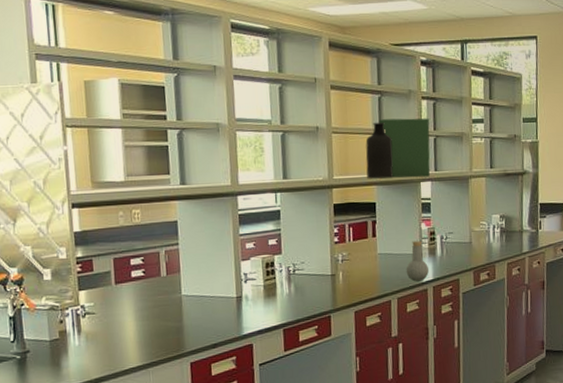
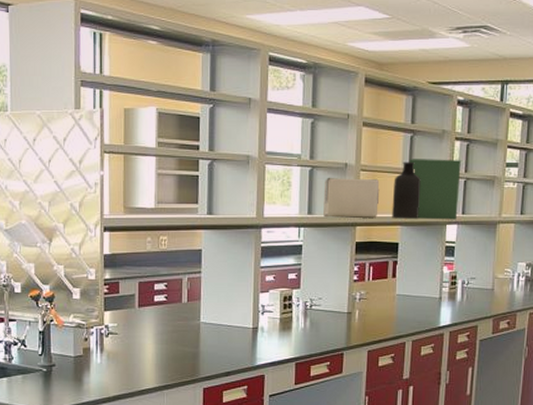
box: none [297,141,353,182] -> present [323,177,380,219]
flask: present [406,241,429,282] -> none [423,284,447,325]

